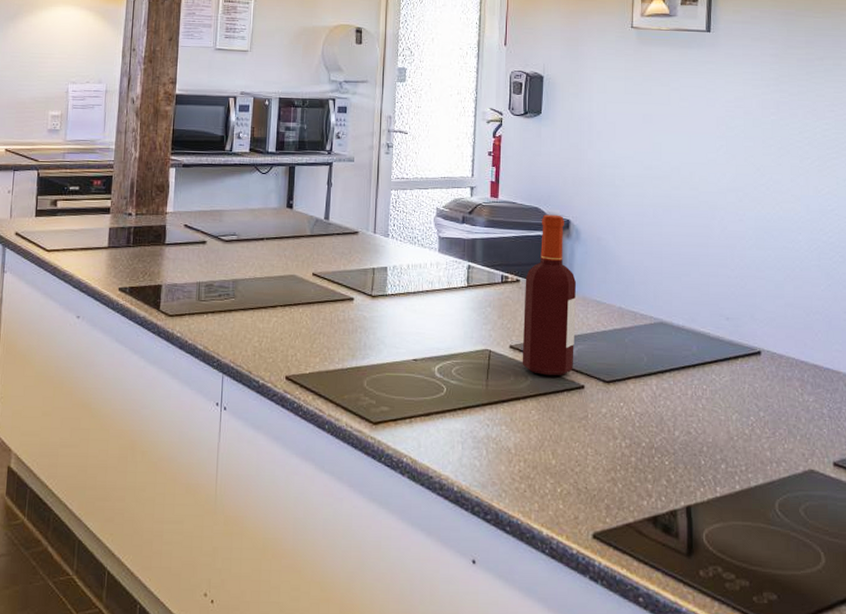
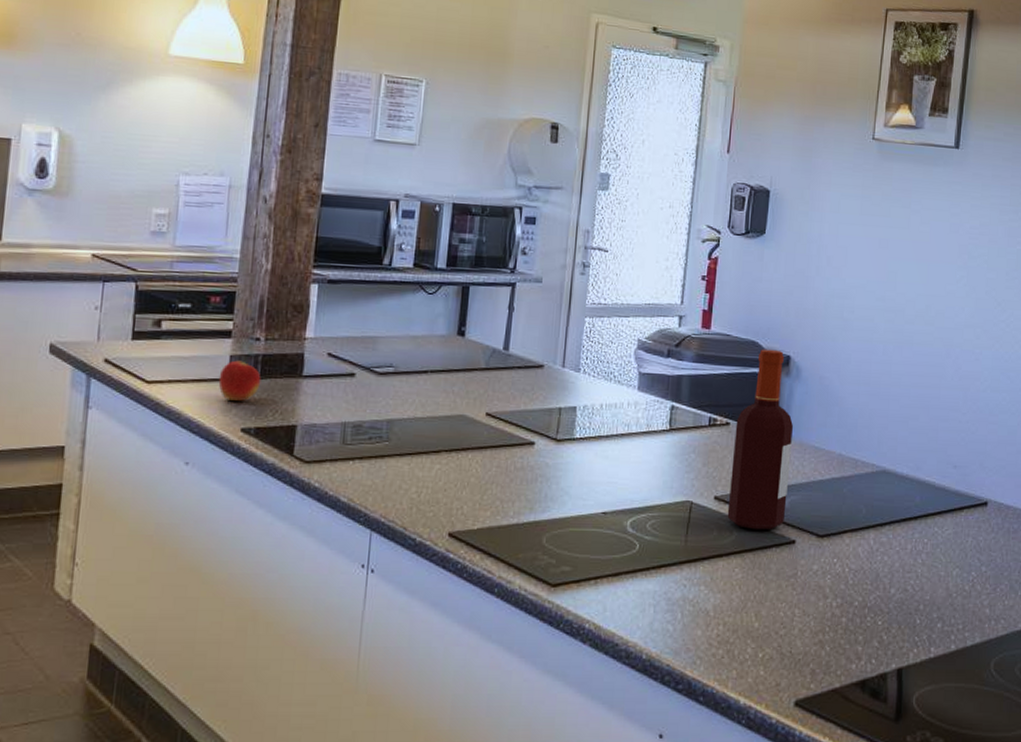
apple: none [101,228,134,265] -> present [218,356,262,401]

